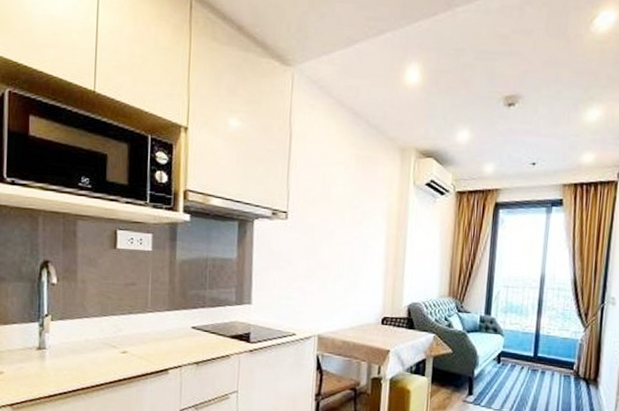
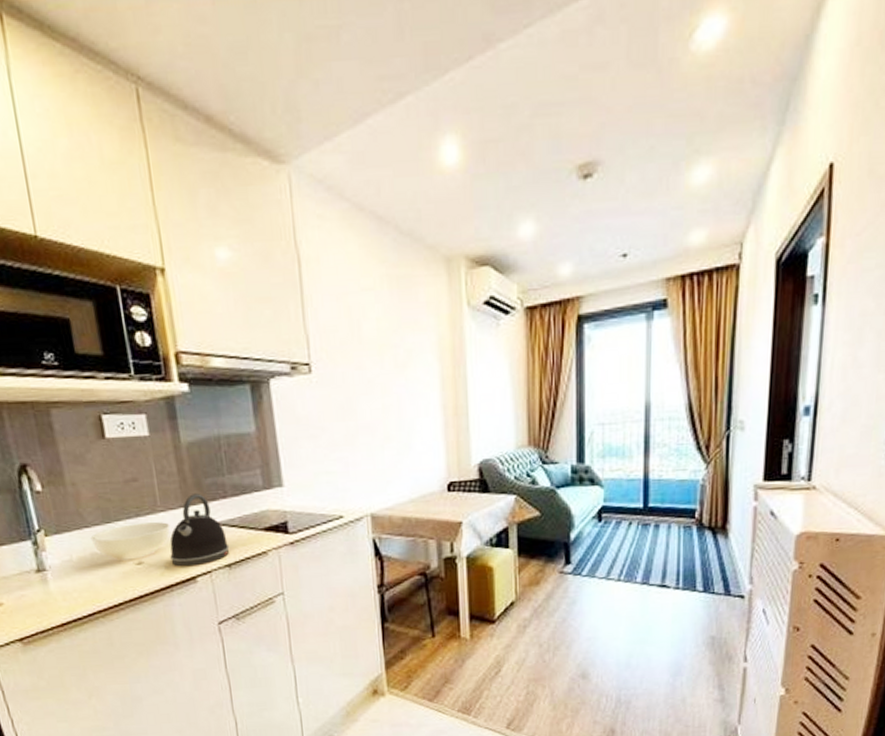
bowl: none [88,319,155,349] -> present [90,522,171,561]
kettle: none [150,301,200,360] -> present [169,493,230,567]

